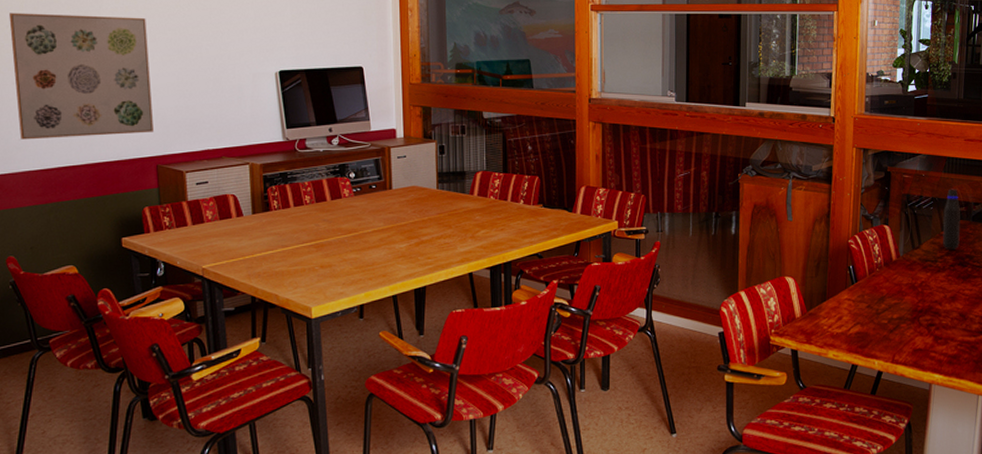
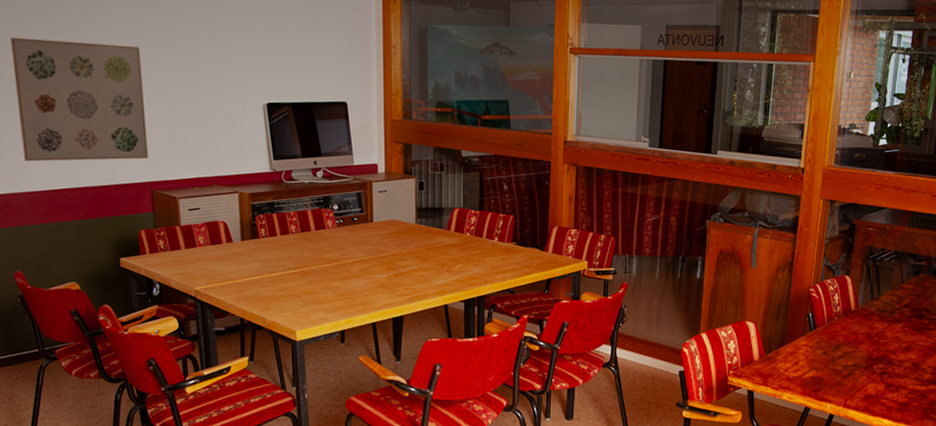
water bottle: present [943,189,960,251] -> none [902,243,921,303]

